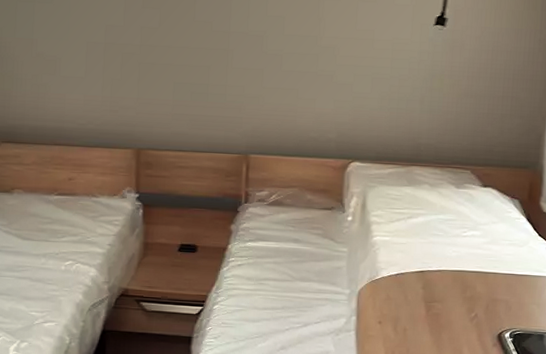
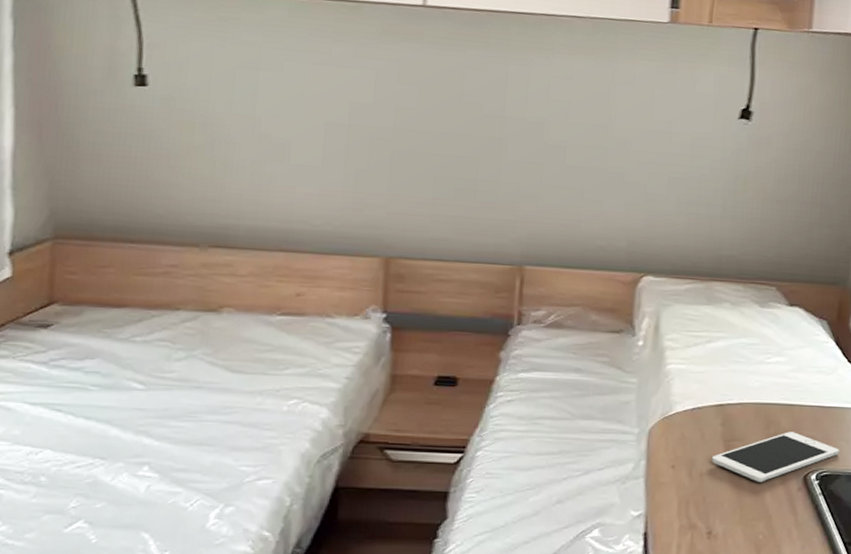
cell phone: none [414,295,531,338] -> present [711,431,839,482]

